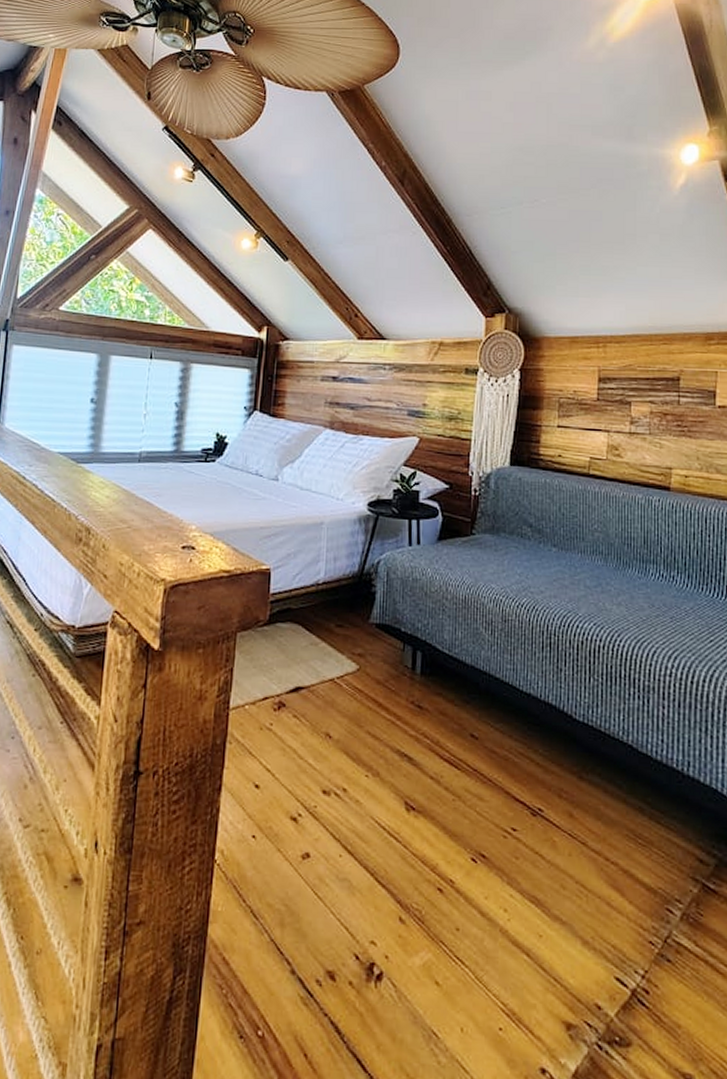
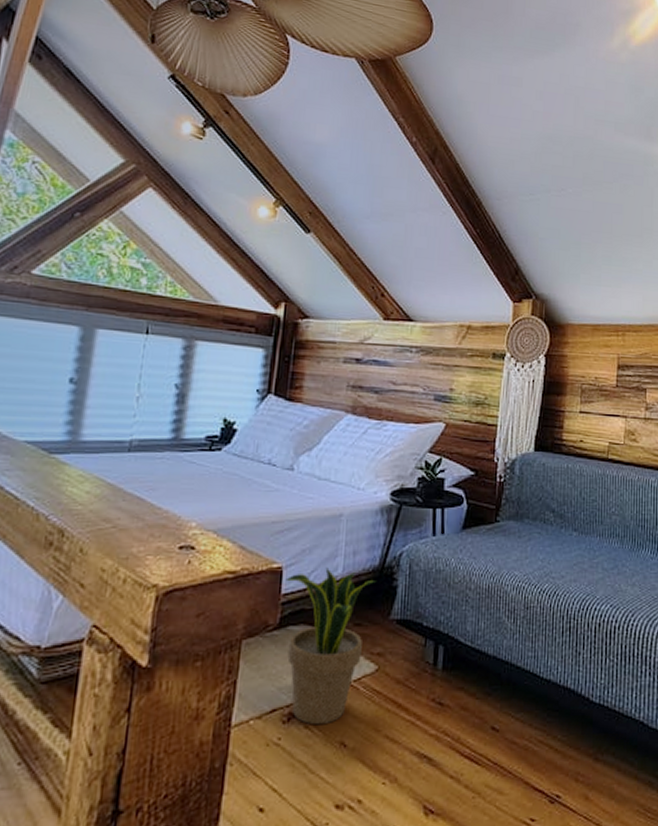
potted plant: none [273,571,357,716] -> present [285,567,377,725]

